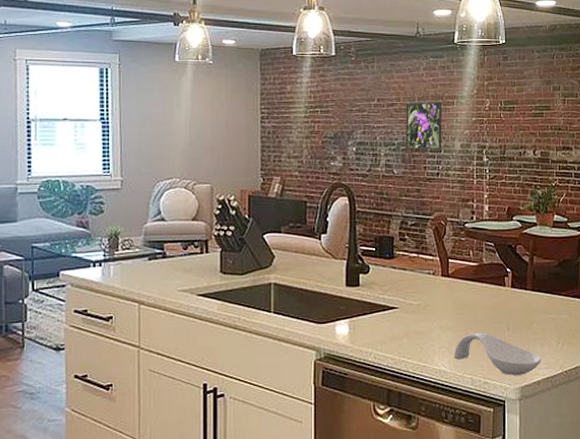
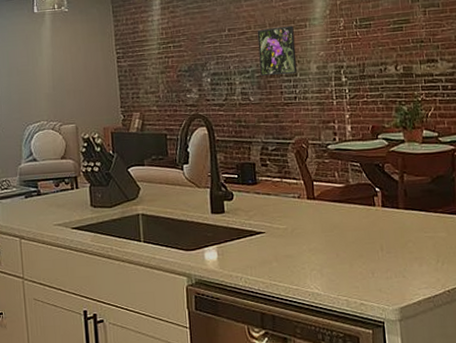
spoon rest: present [454,332,541,375] -> none [326,253,421,296]

